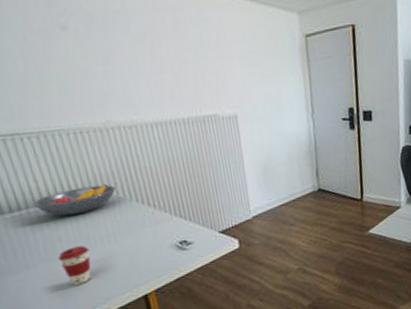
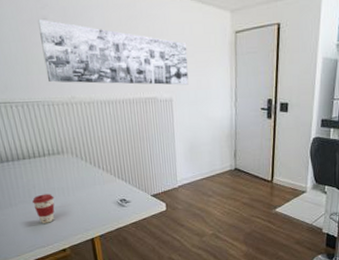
fruit bowl: present [32,184,117,217] -> none [16,147,76,170]
wall art: none [52,27,256,106] -> present [37,18,189,85]

